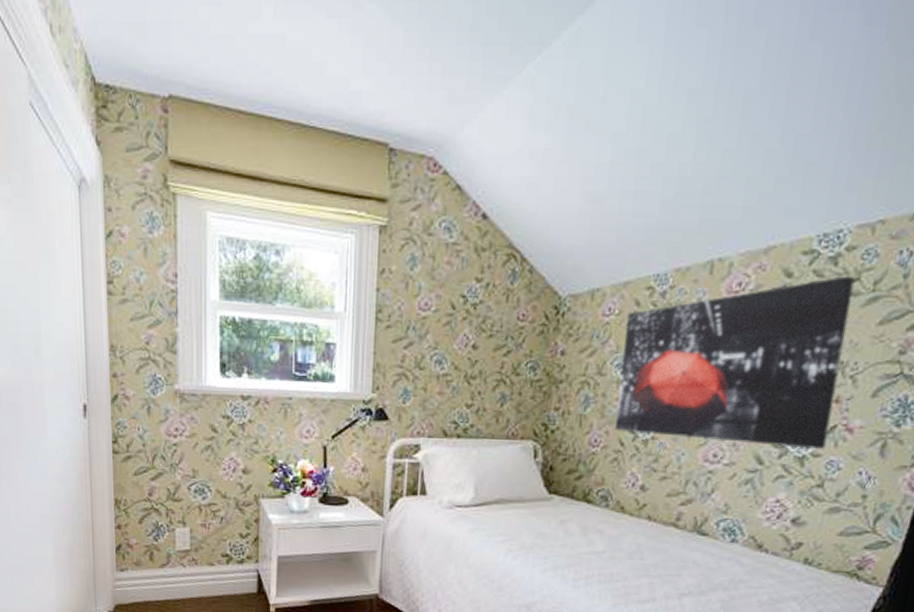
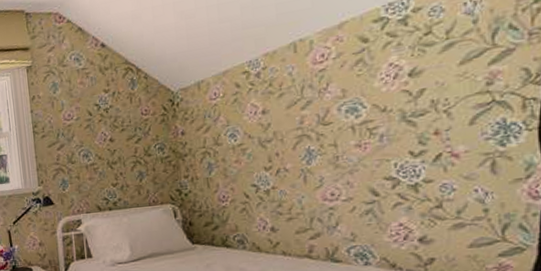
wall art: present [614,276,855,449] -> none [230,31,435,187]

